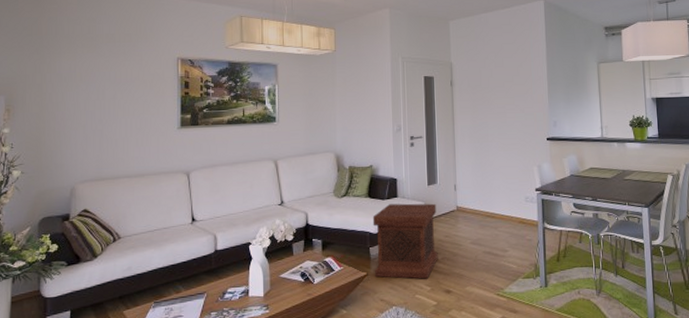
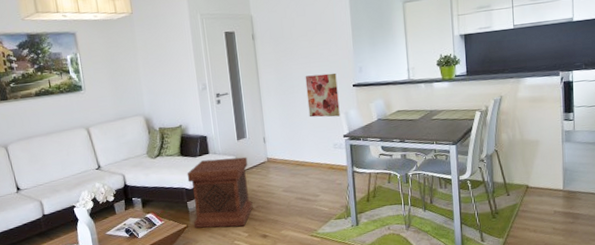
wall art: none [500,125,533,169] -> present [305,73,340,118]

